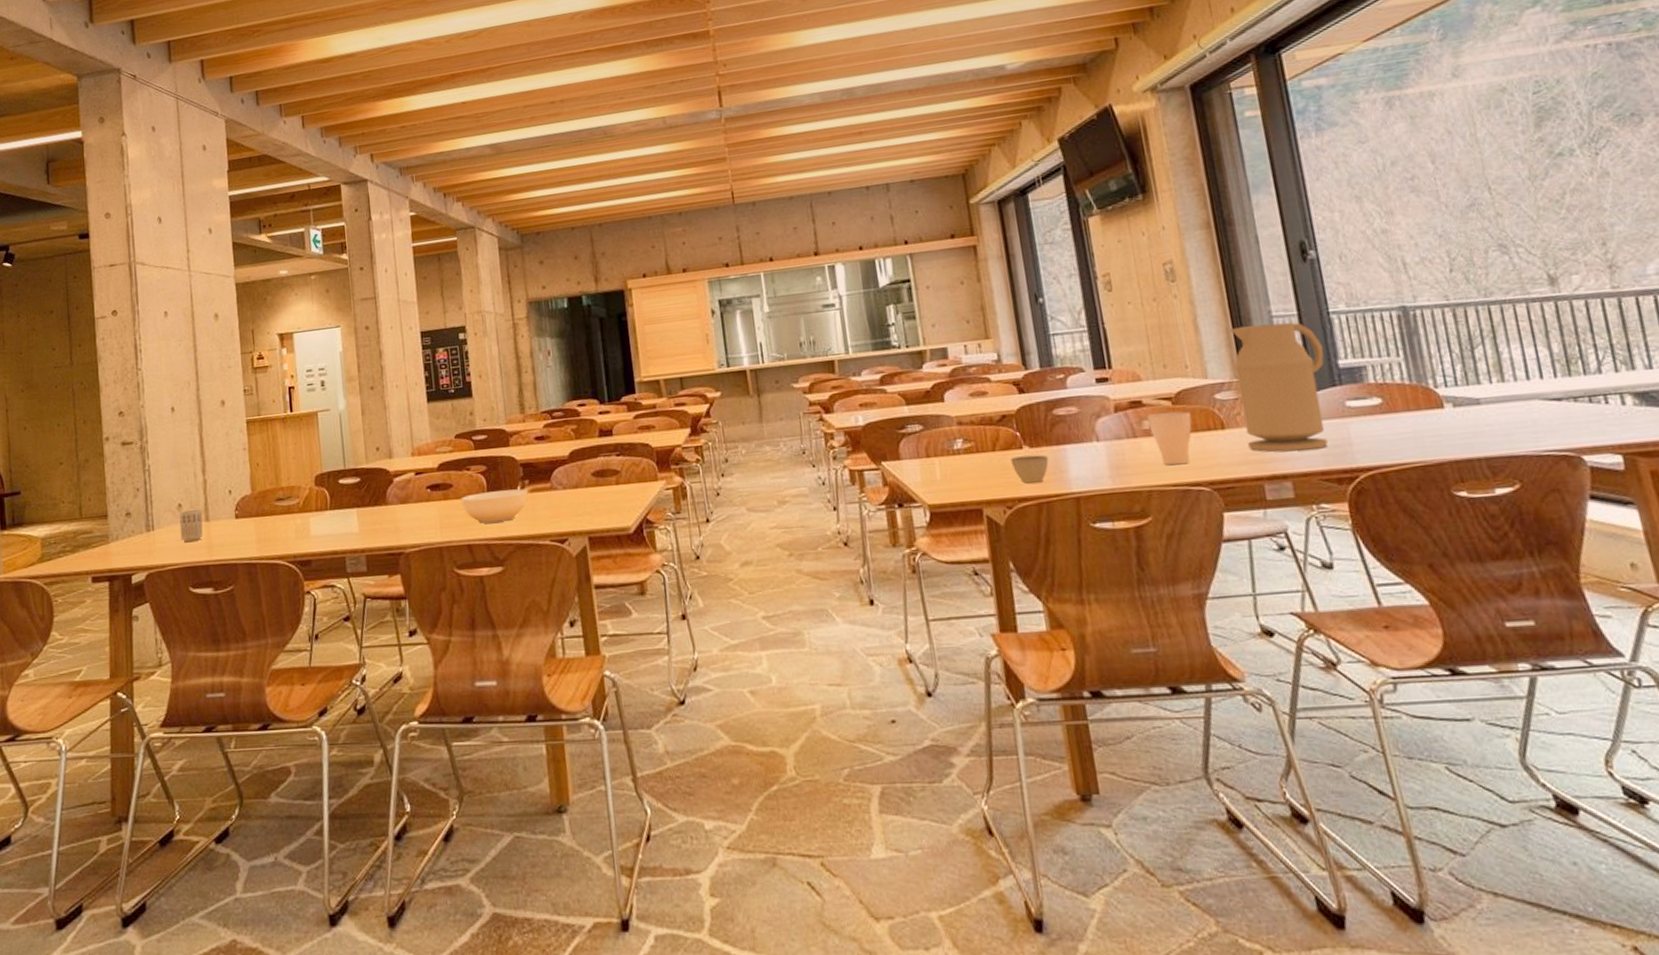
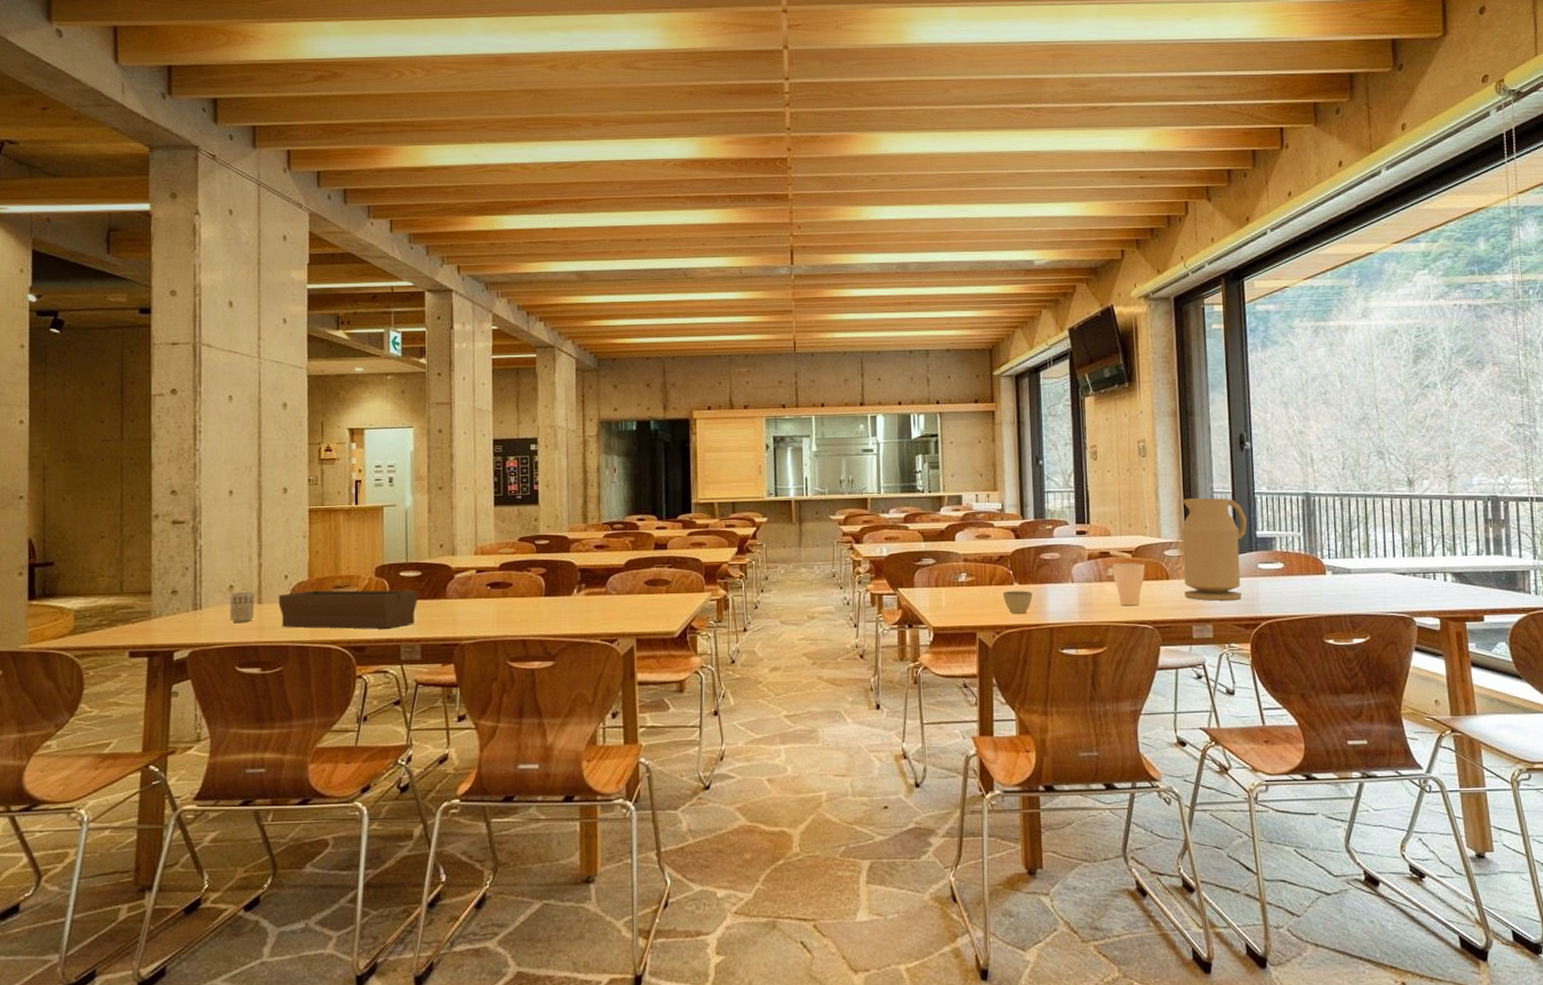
tray: none [224,498,359,544] -> present [278,590,419,629]
bowl: present [461,489,528,524] -> none [519,592,584,621]

